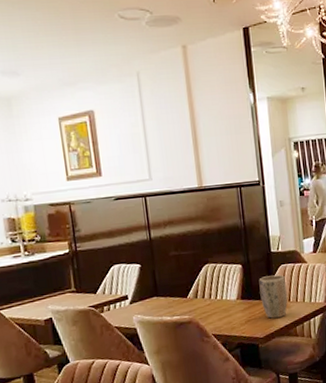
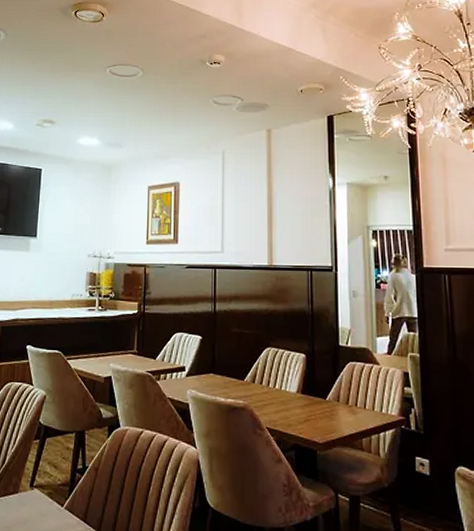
plant pot: present [259,274,288,319] -> none [323,372,355,423]

